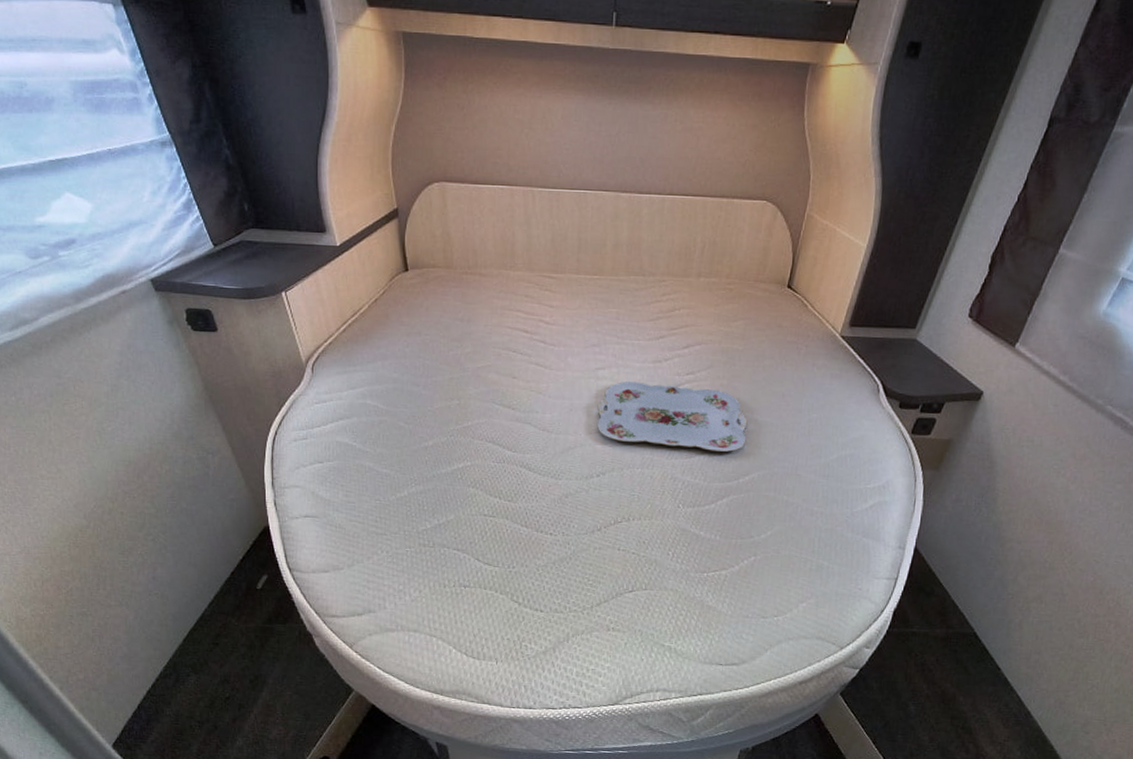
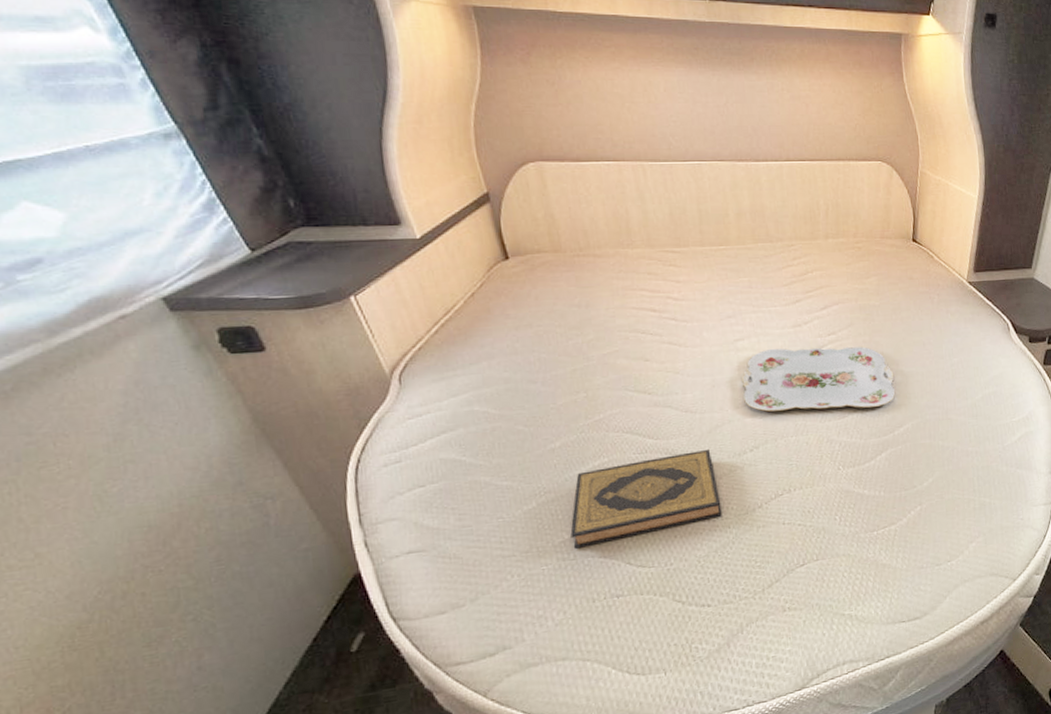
hardback book: none [432,468,564,538] -> present [570,448,722,549]

